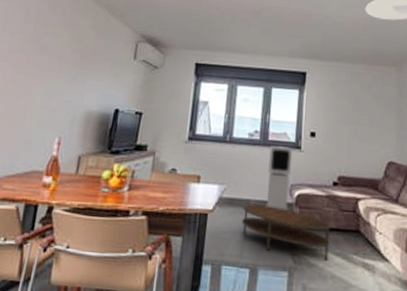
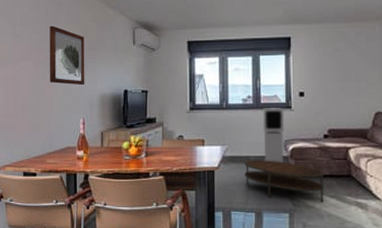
wall art: none [26,26,79,99] -> present [49,25,85,85]

